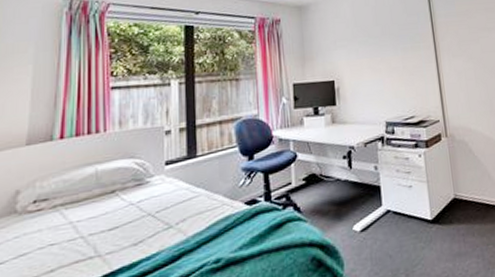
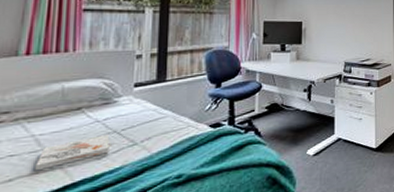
book: none [75,218,145,260] -> present [35,135,110,171]

